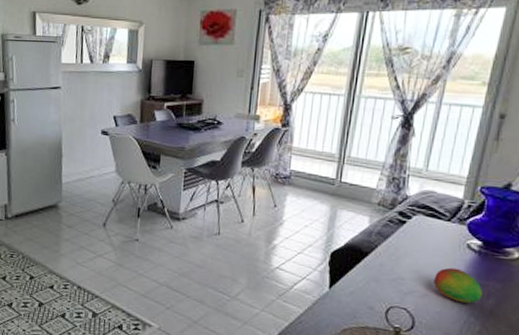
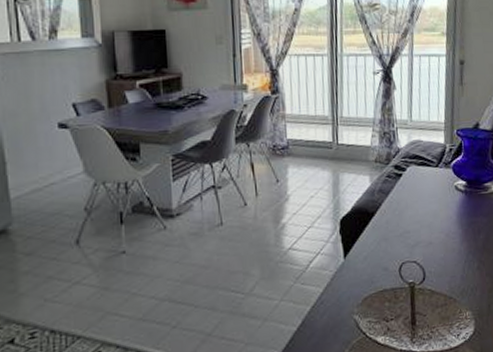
fruit: present [434,267,482,304] -> none [434,211,474,244]

